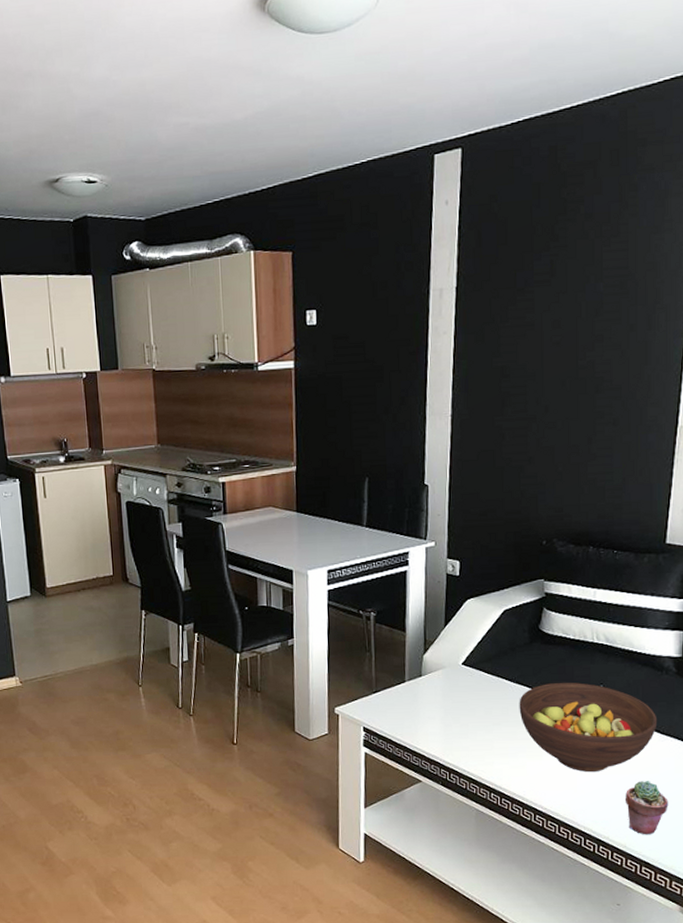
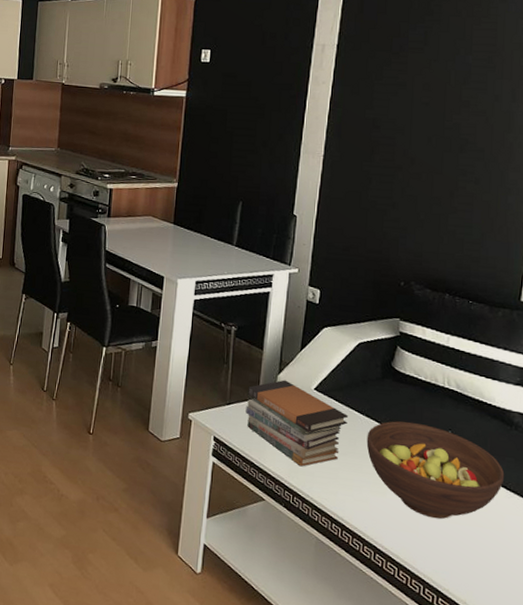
book stack: none [393,659,499,743] -> present [245,380,349,467]
potted succulent: present [626,781,668,835] -> none [468,536,512,595]

